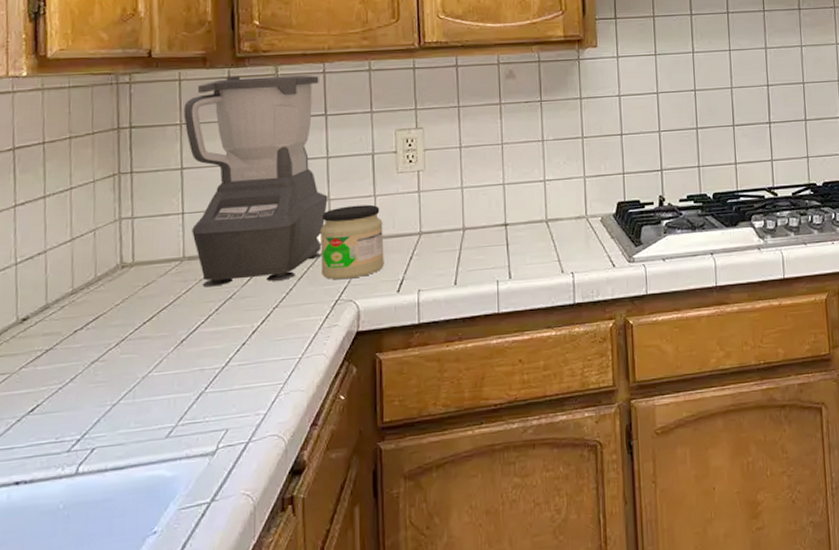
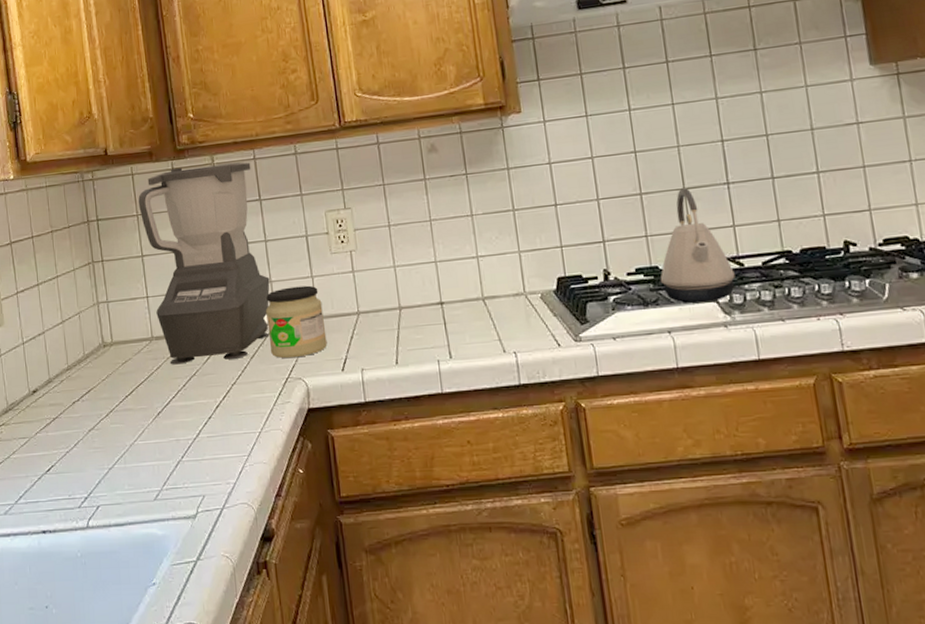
kettle: none [707,125,770,228] -> present [660,188,735,303]

